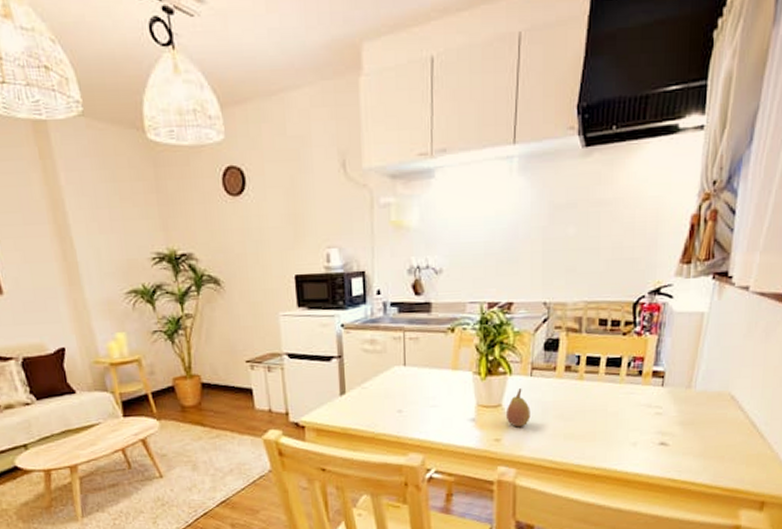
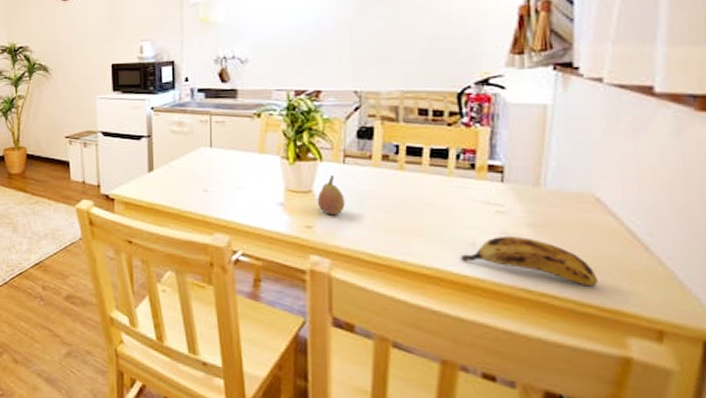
banana: none [624,434,725,472] -> present [461,237,598,287]

